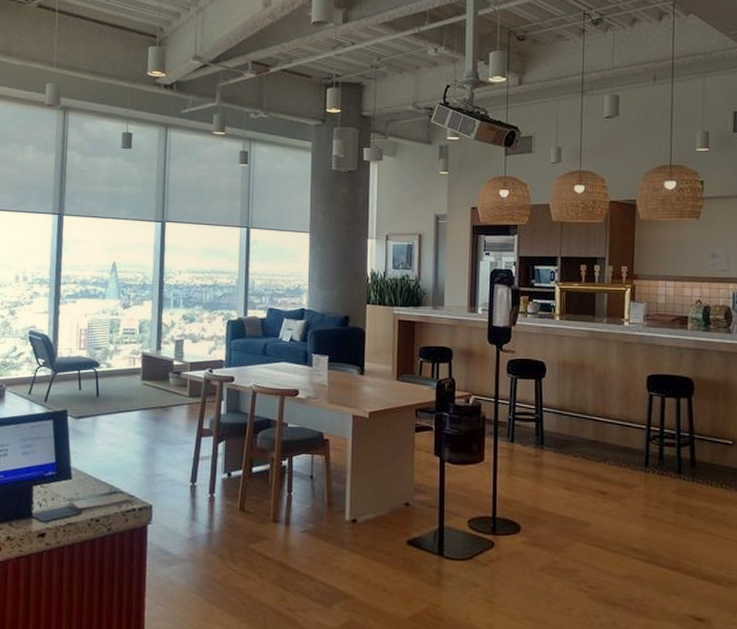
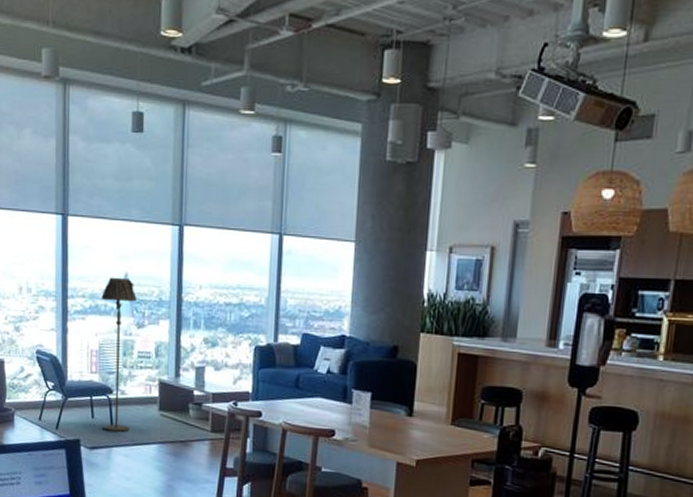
floor lamp: none [89,266,123,401] -> present [101,277,137,432]

